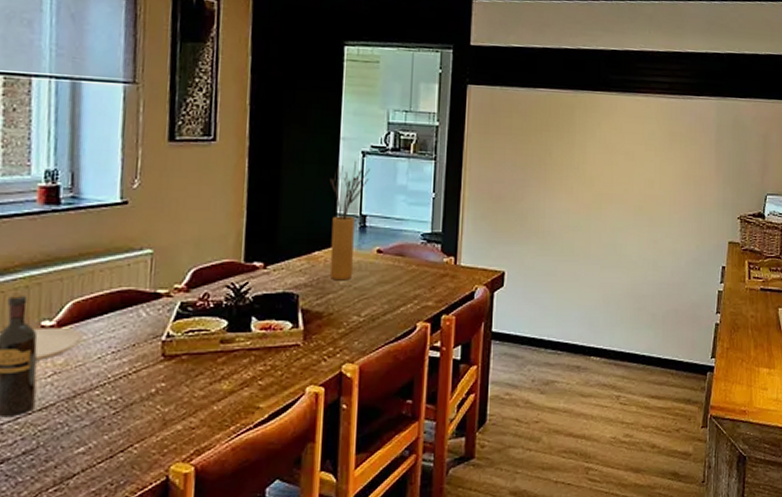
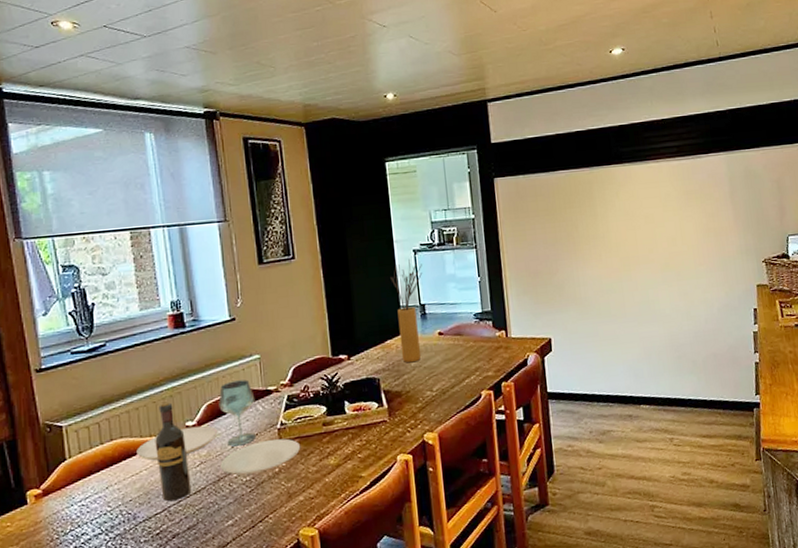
plate: none [79,352,189,393] -> present [220,438,301,476]
wine glass: none [89,277,139,357] -> present [219,379,255,447]

